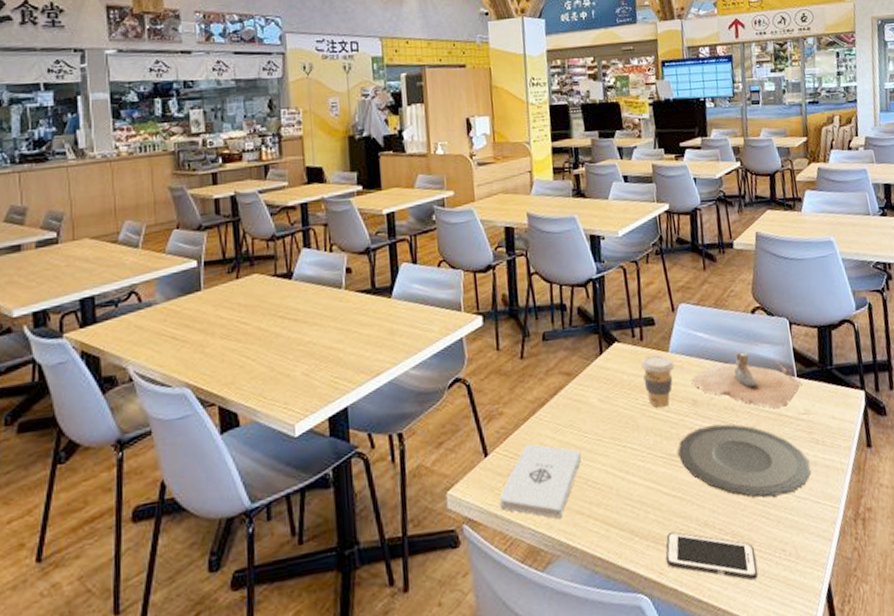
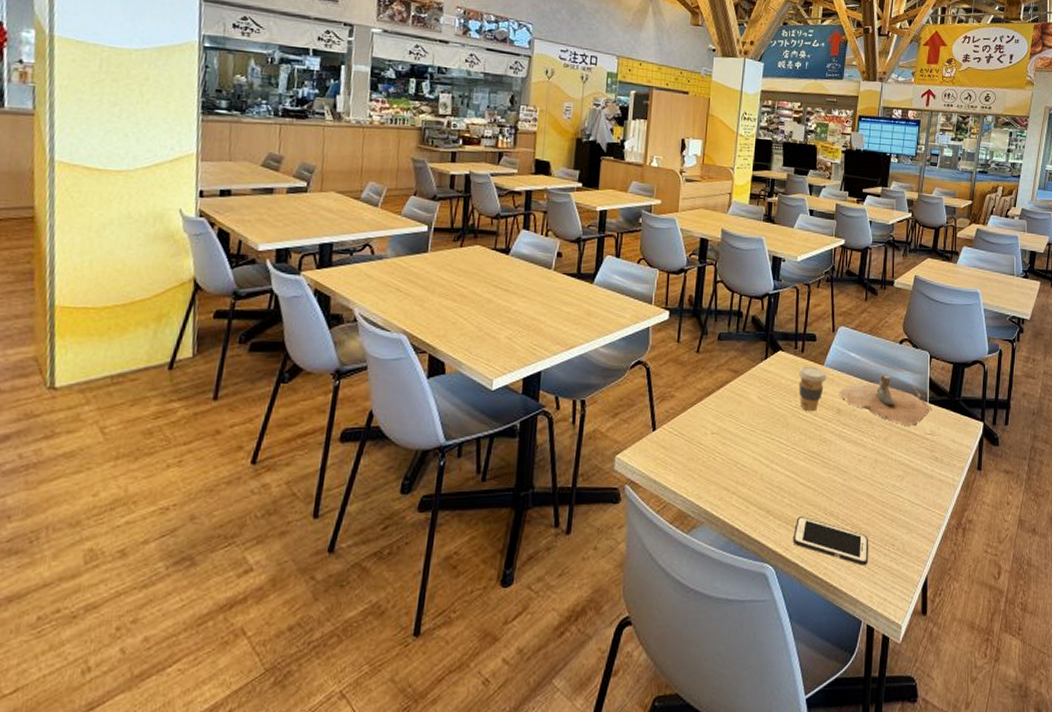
notepad: present [499,444,581,519] -> none [660,426,735,492]
plate: present [678,424,810,497] -> none [818,433,926,499]

